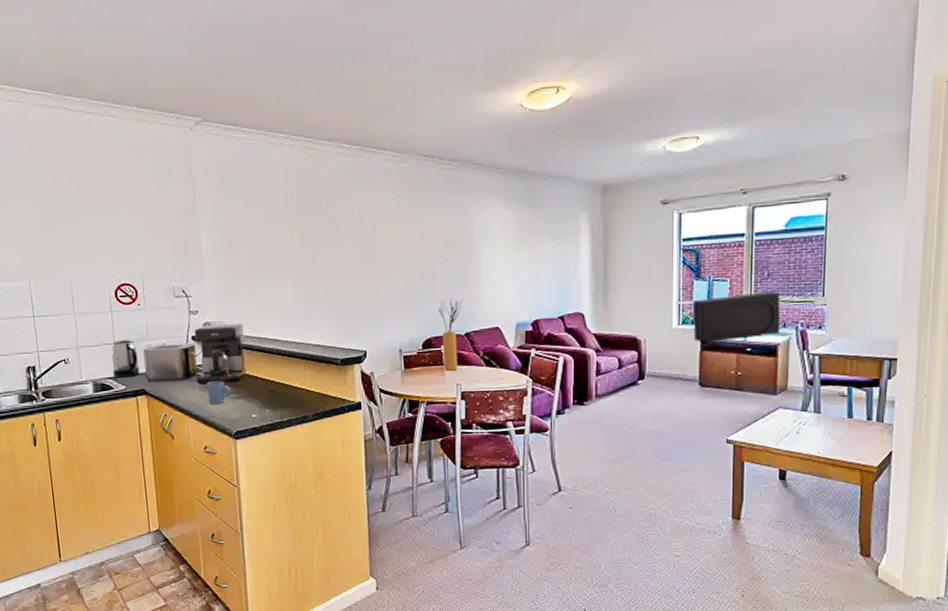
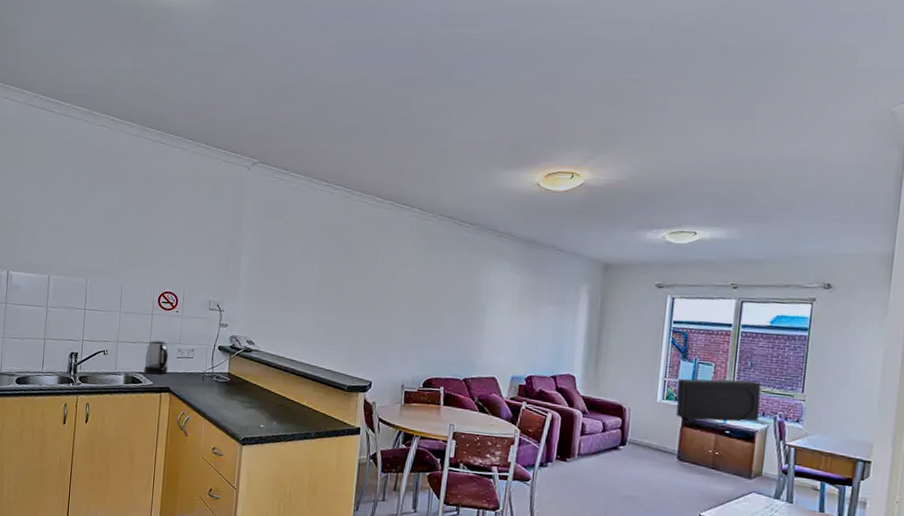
toaster: present [143,343,198,382] -> none [172,349,220,385]
coffee maker: present [194,323,248,384] -> none [216,337,265,393]
mug: present [206,380,231,404] -> none [224,388,245,410]
vase: present [438,297,463,371] -> none [440,344,465,412]

